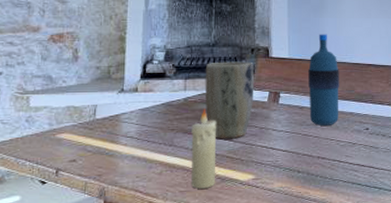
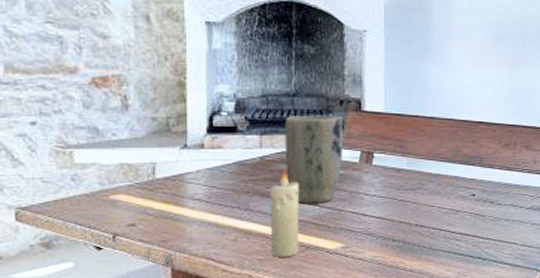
water bottle: present [308,34,339,126] -> none [407,84,444,191]

